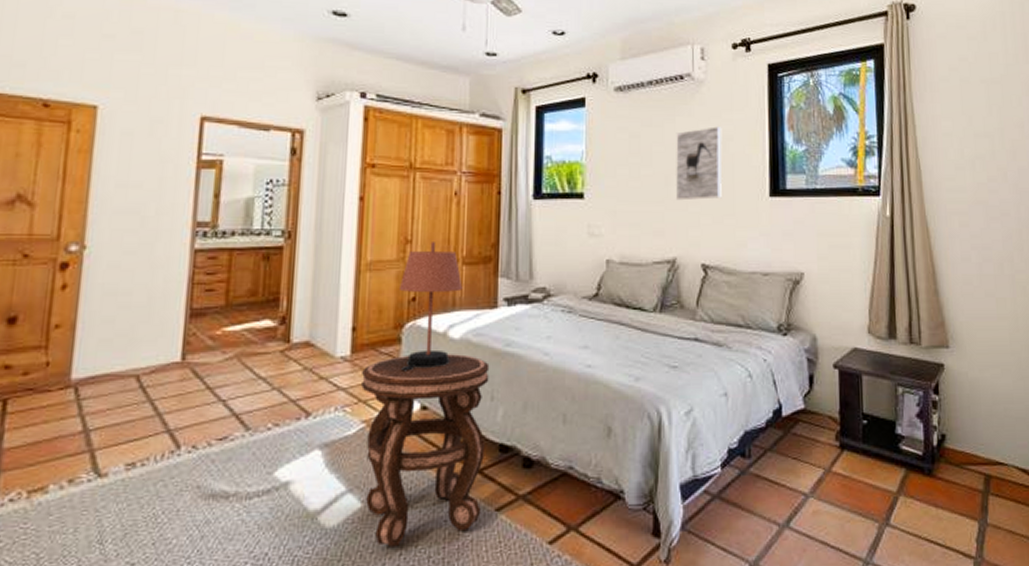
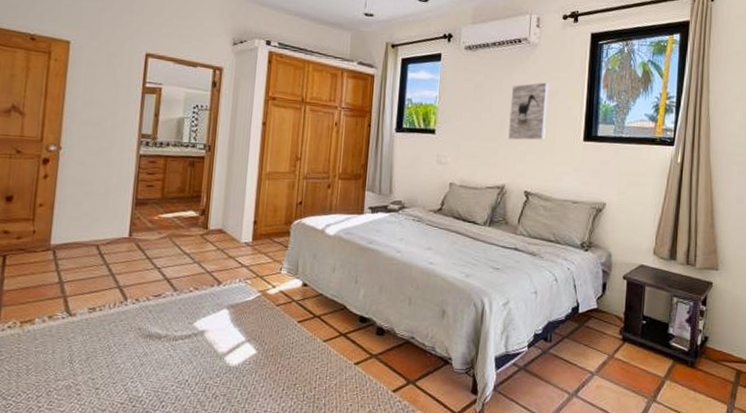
side table: present [361,354,490,548] -> none [259,244,356,384]
table lamp: present [400,242,463,371] -> none [289,160,338,257]

